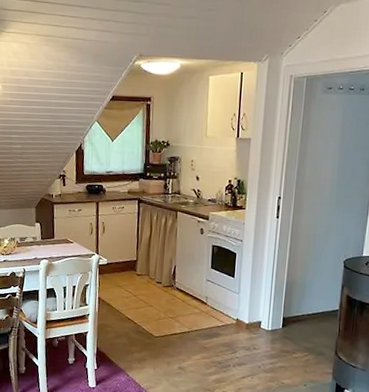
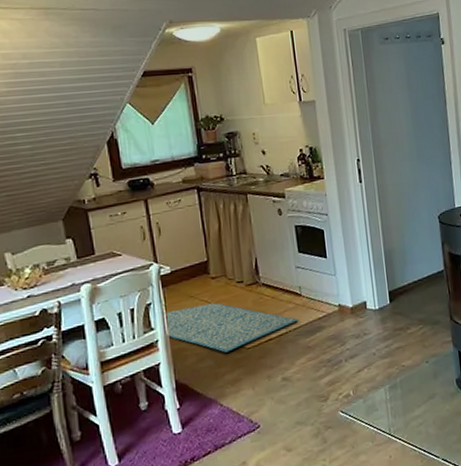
rug: none [97,294,201,336] -> present [164,302,299,353]

